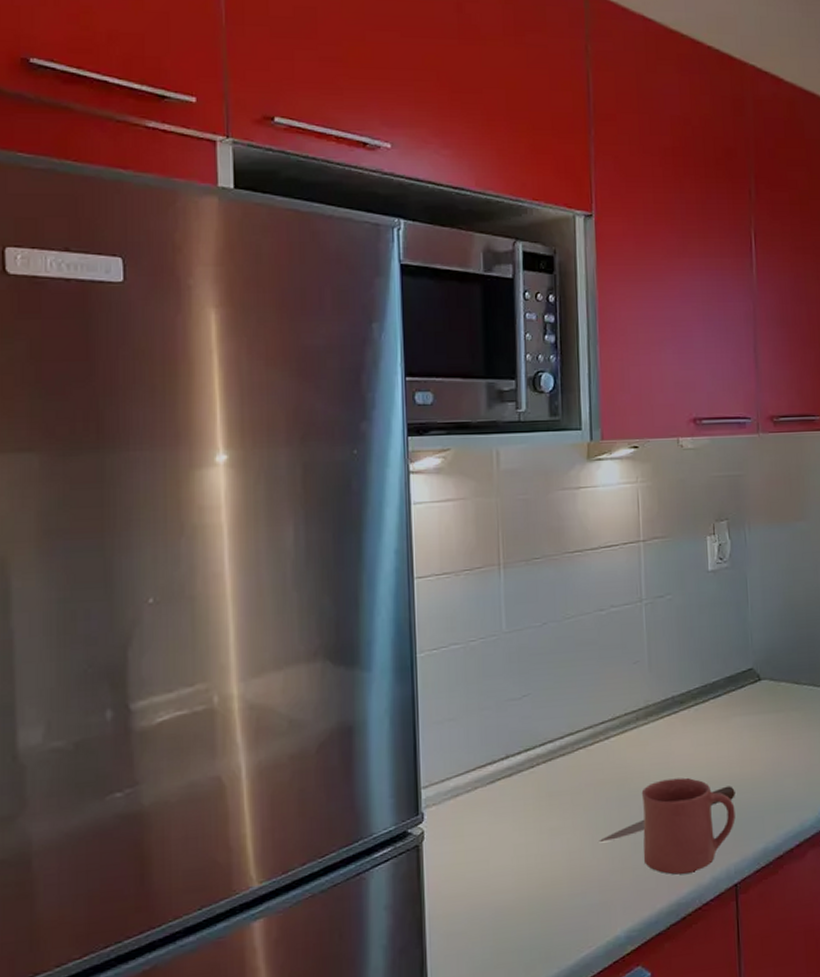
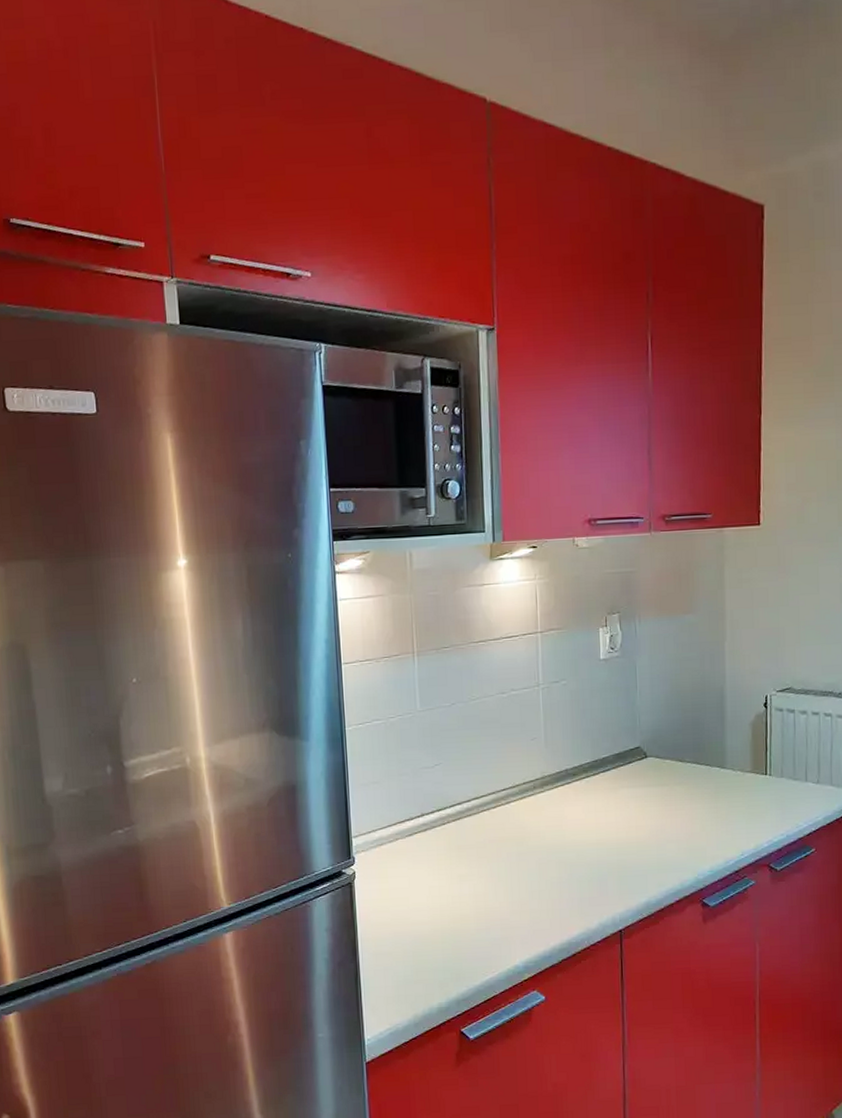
kitchen knife: present [599,786,735,842] -> none [501,847,622,888]
mug: present [641,777,736,875] -> none [537,839,621,919]

